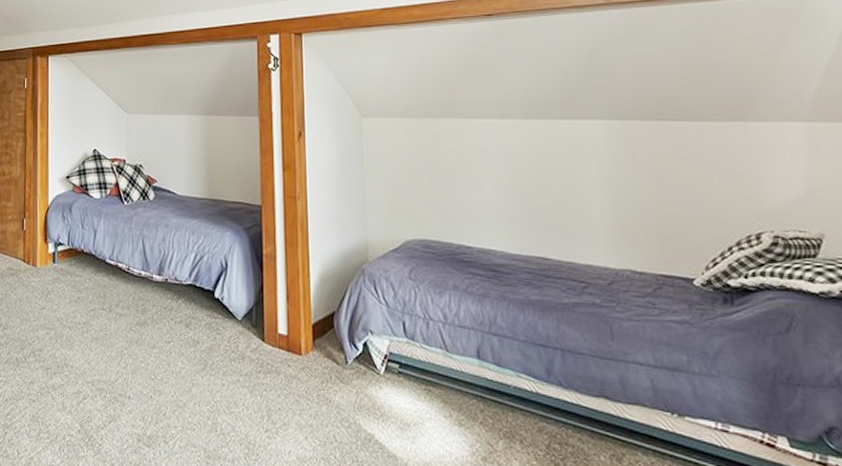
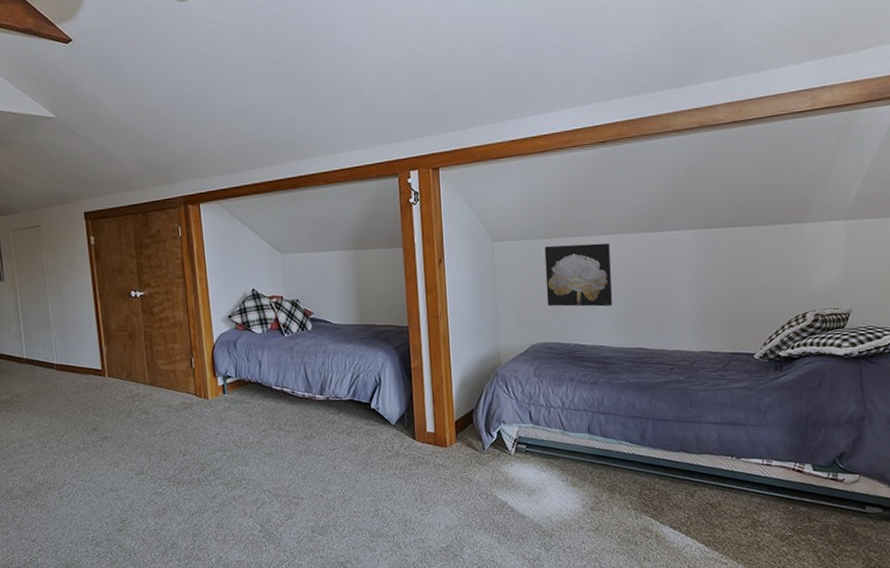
wall art: none [421,126,506,203] -> present [544,243,613,307]

